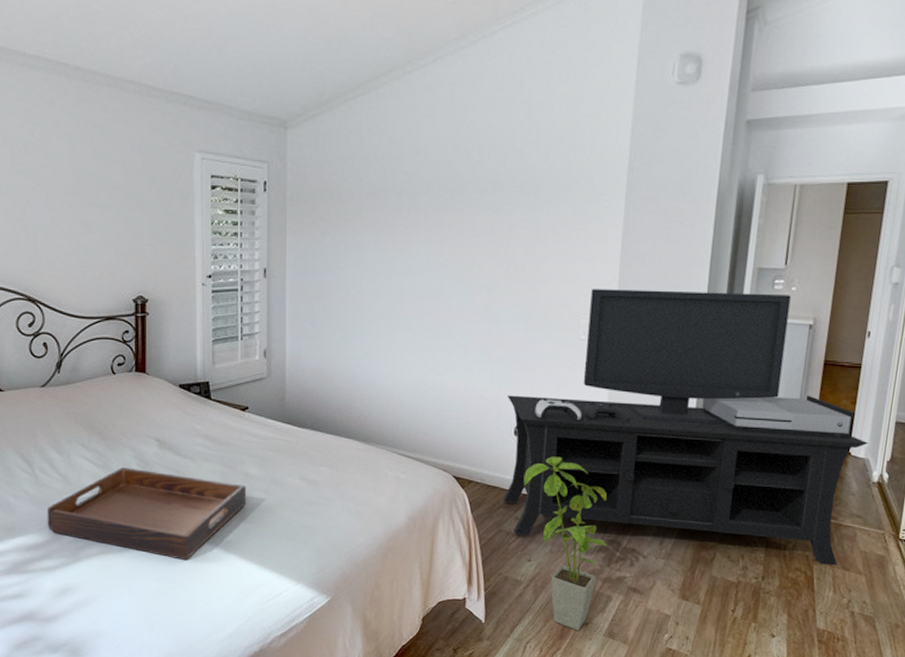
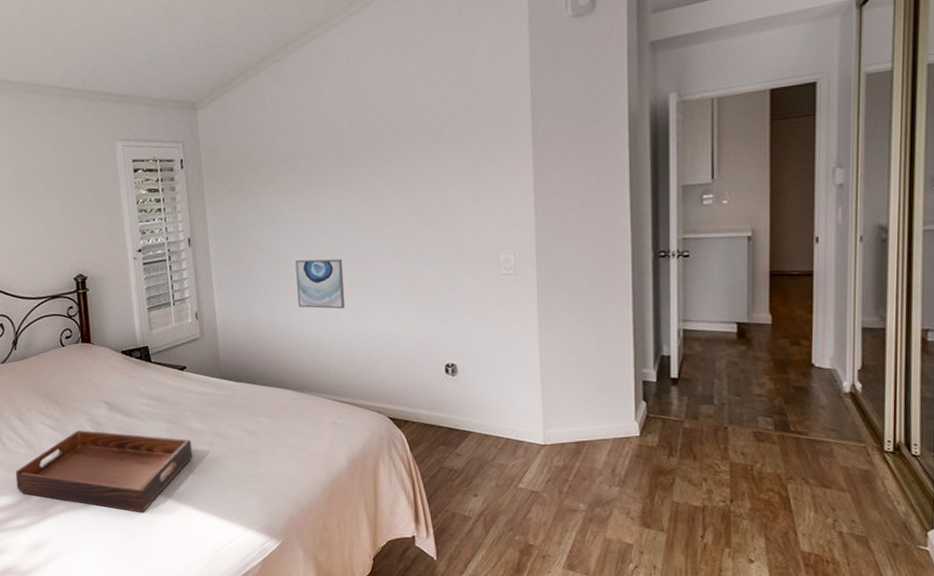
wall art: none [374,303,424,360] -> present [295,258,345,309]
media console: present [502,289,868,566] -> none [435,208,833,484]
house plant: present [523,456,608,630] -> none [460,390,556,564]

